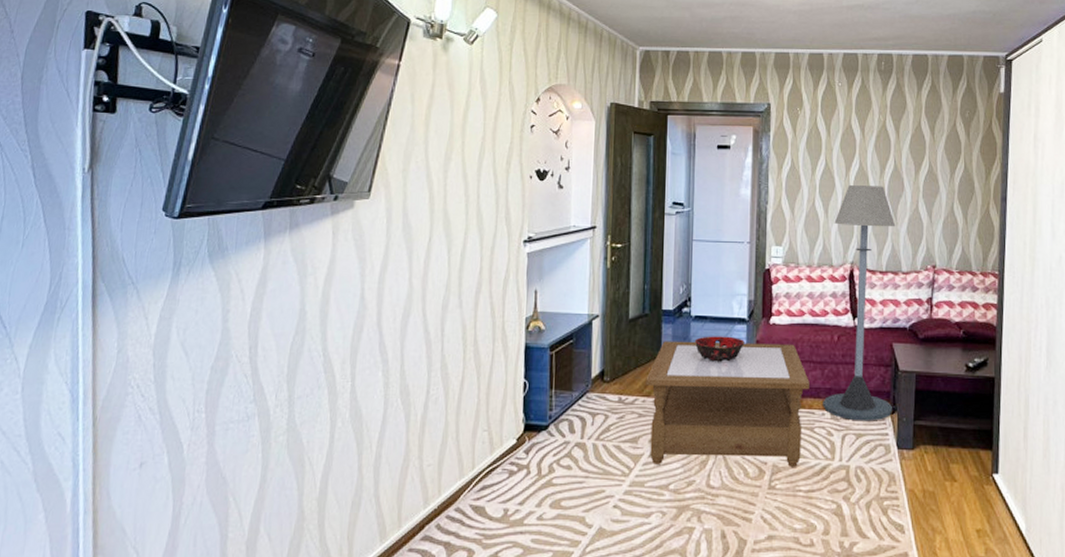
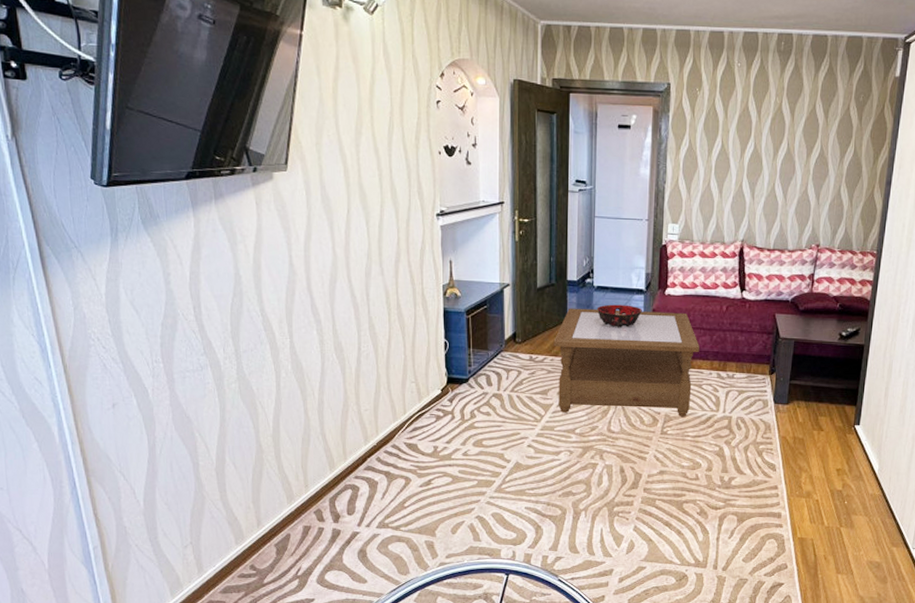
floor lamp: present [823,185,896,421] -> none [710,167,785,380]

